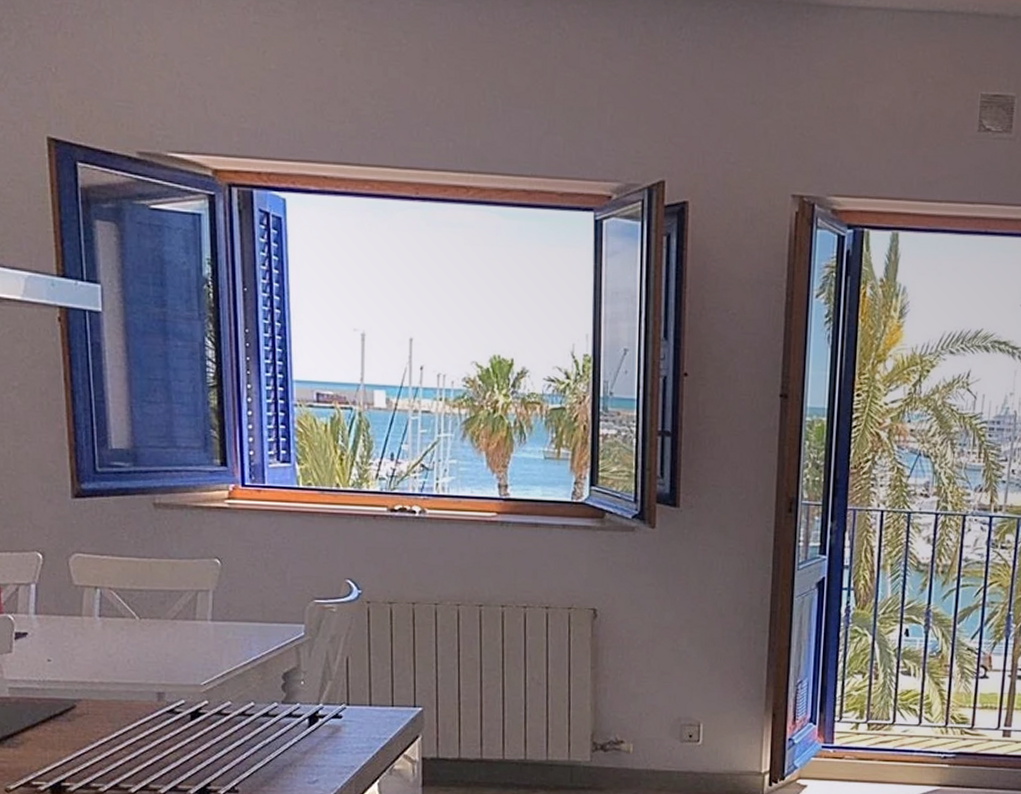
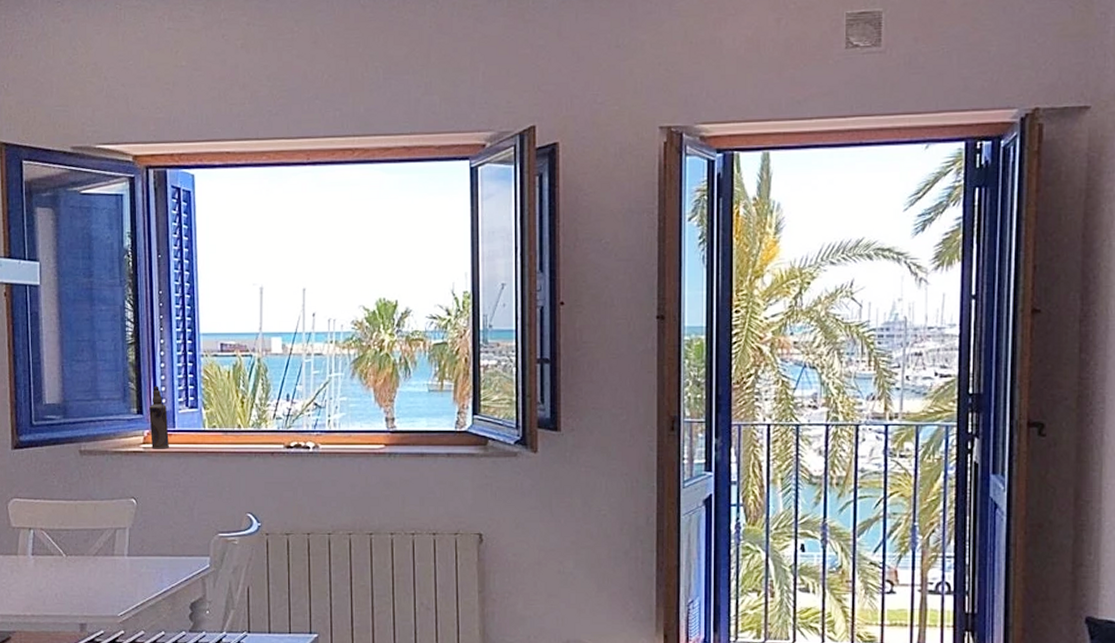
decorative bottle: none [235,435,259,506] -> present [149,386,170,449]

